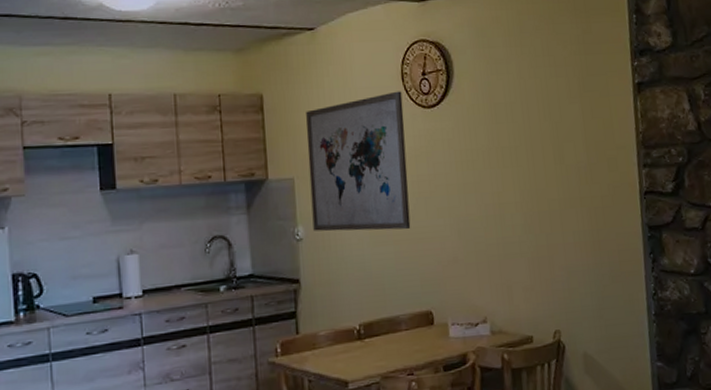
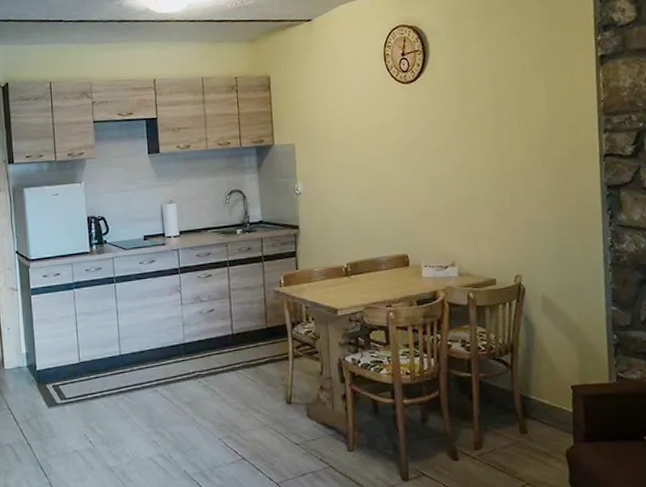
wall art: present [306,91,411,232] -> none [304,69,391,188]

